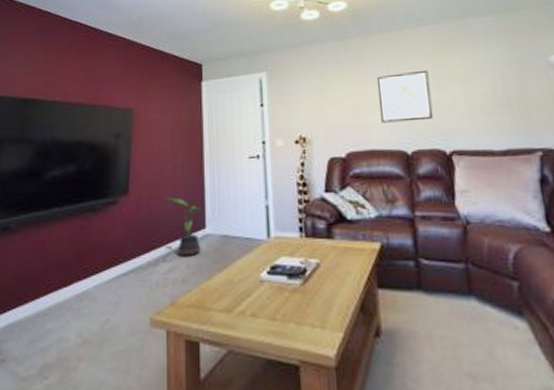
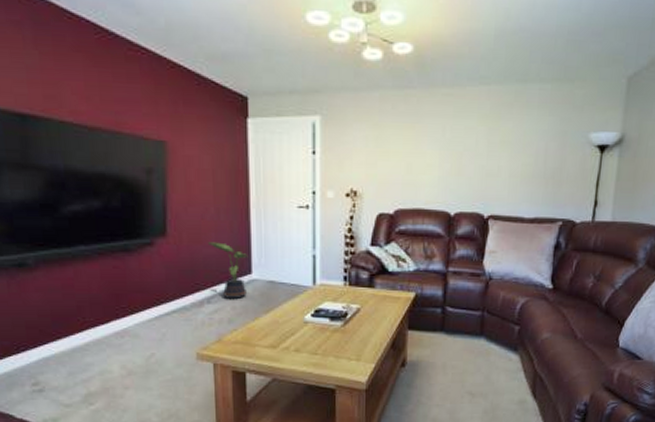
wall art: present [377,69,434,123] -> none [430,133,482,184]

